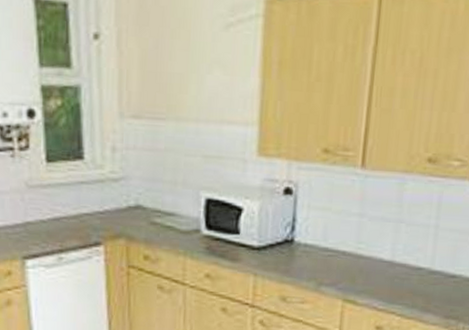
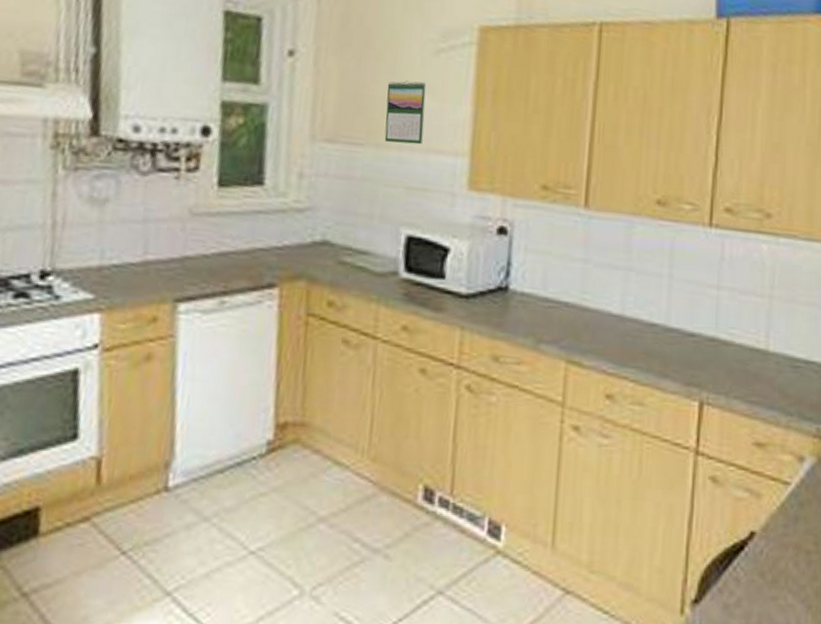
calendar: none [183,56,218,117] -> present [384,80,427,145]

